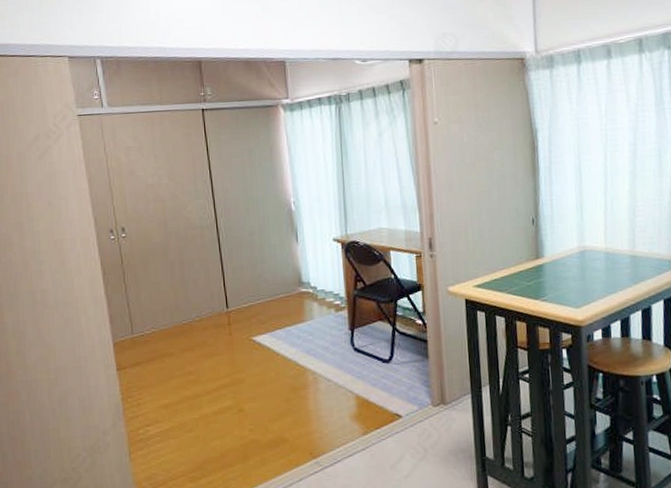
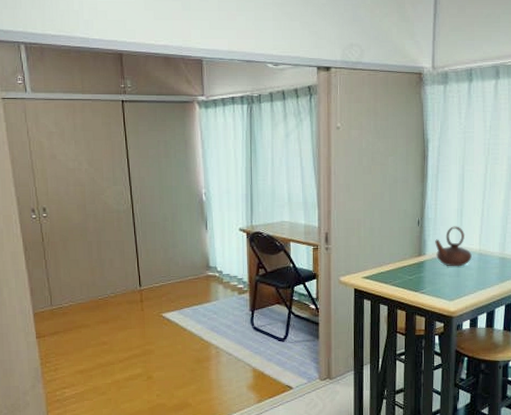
teapot: none [553,222,598,269] -> present [435,226,472,267]

